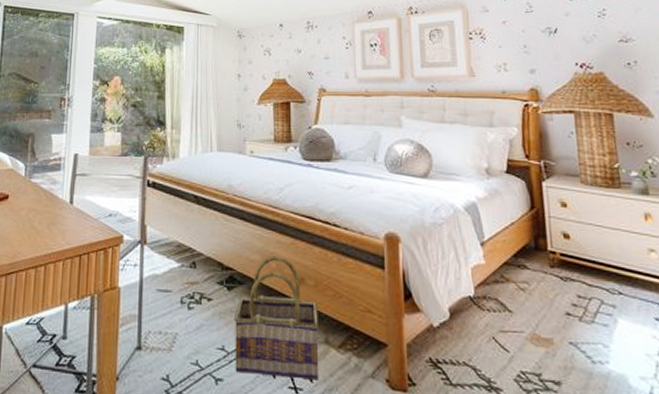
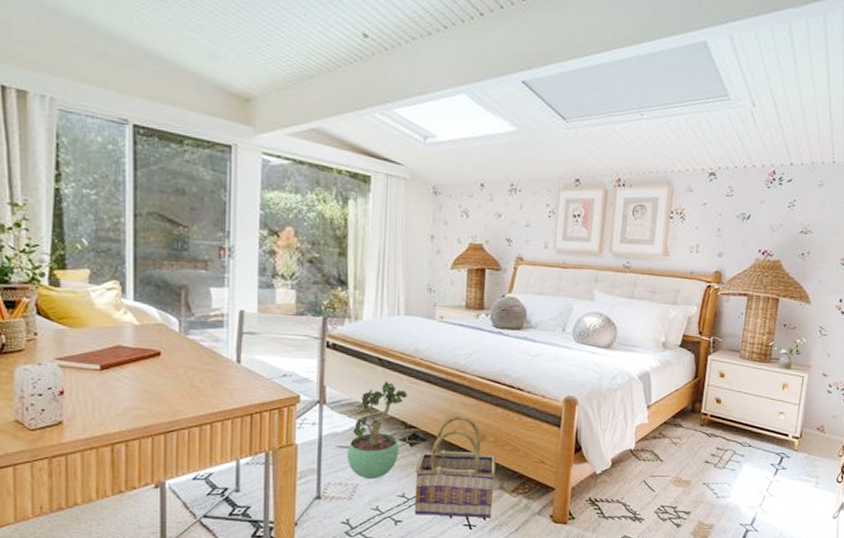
potted plant: none [167,219,223,329] -> present [347,381,408,480]

